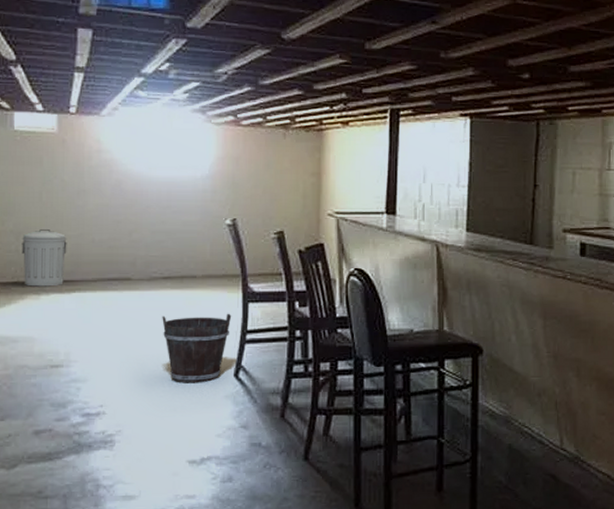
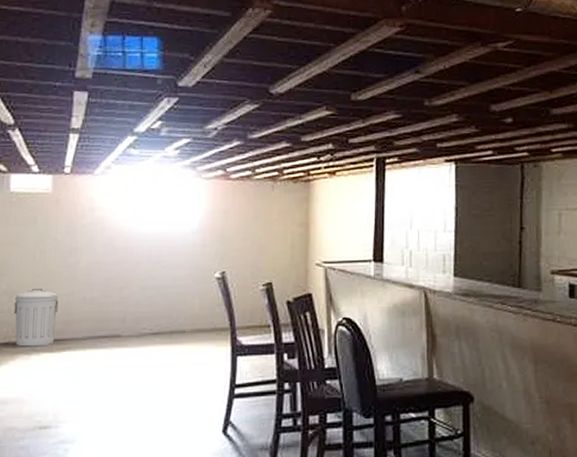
bucket: present [162,313,232,383] -> none [151,367,221,442]

